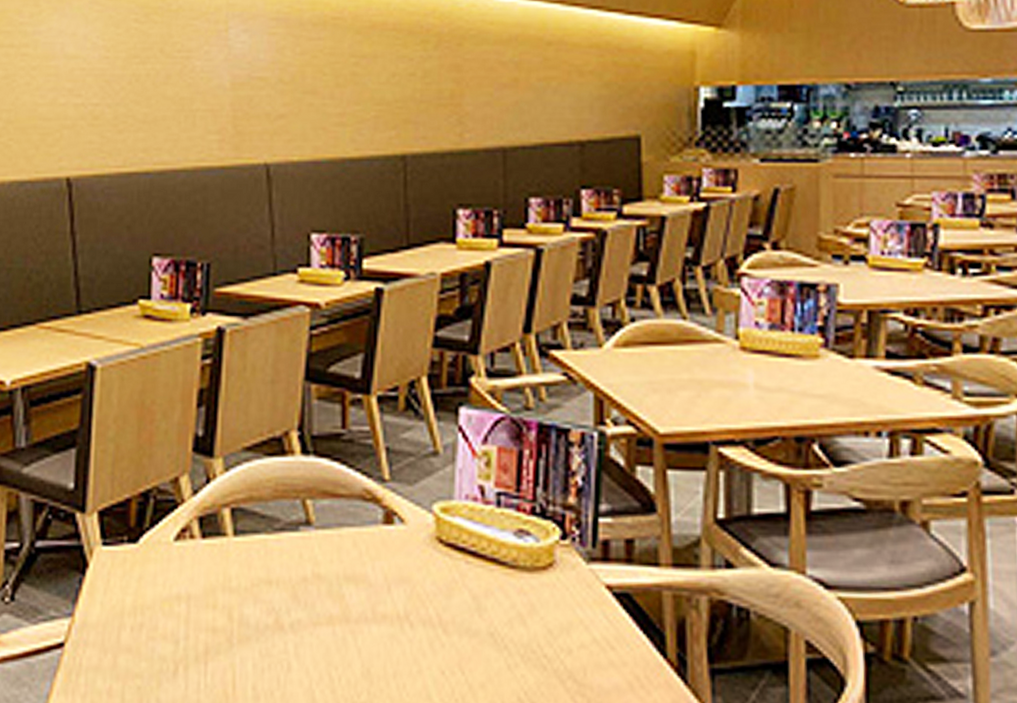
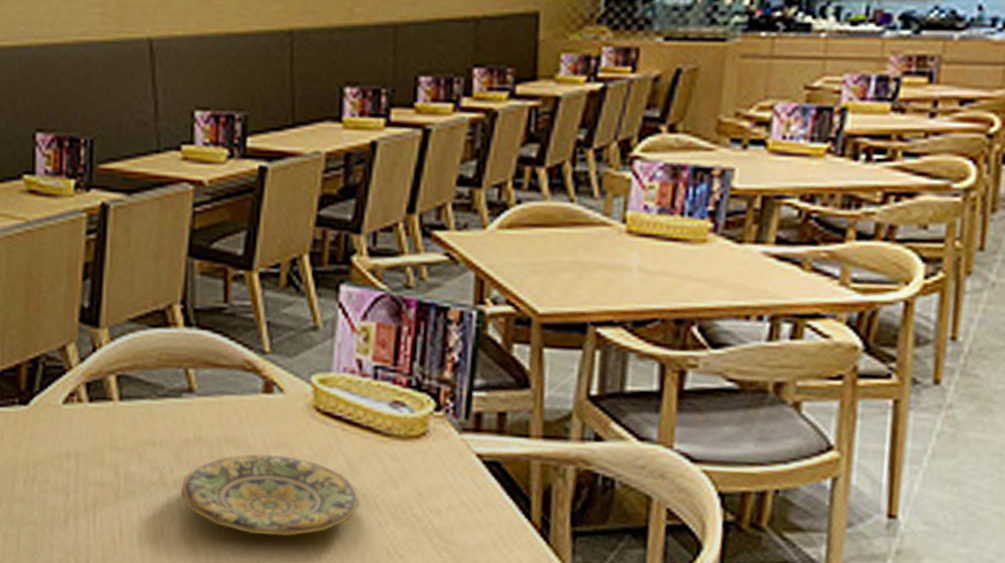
plate: none [297,591,488,684] -> present [180,454,360,537]

